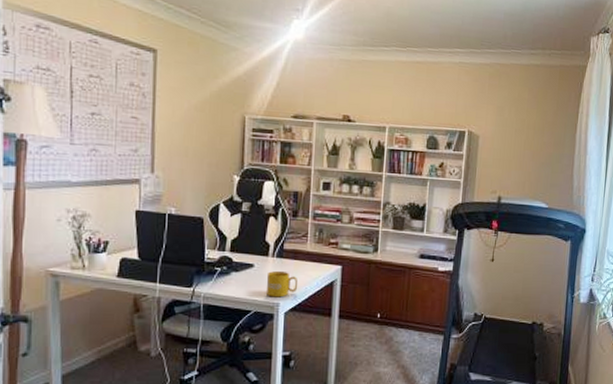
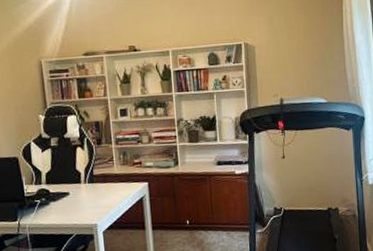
mug: present [267,270,297,298] -> none [83,194,111,220]

